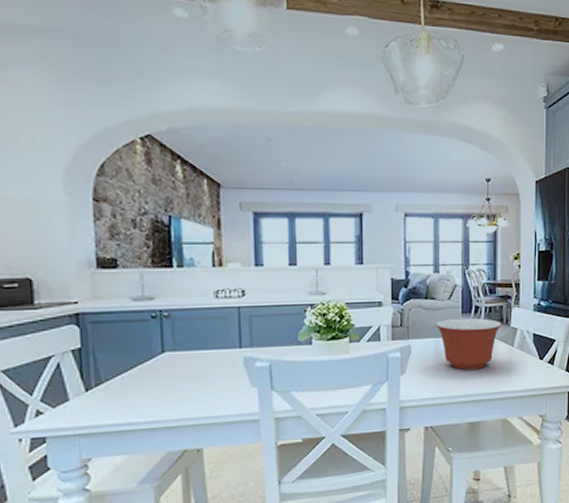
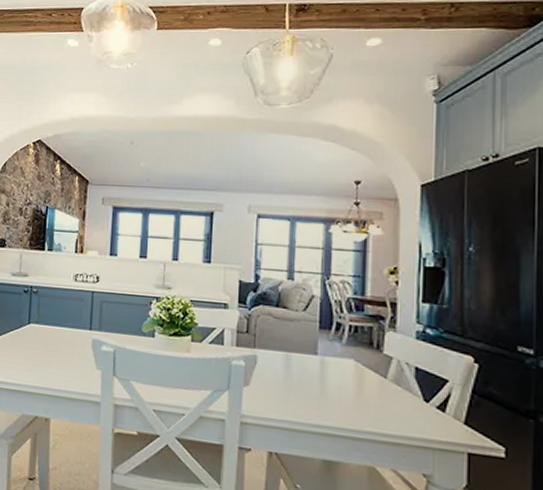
mixing bowl: present [435,317,502,370] -> none [287,332,372,398]

